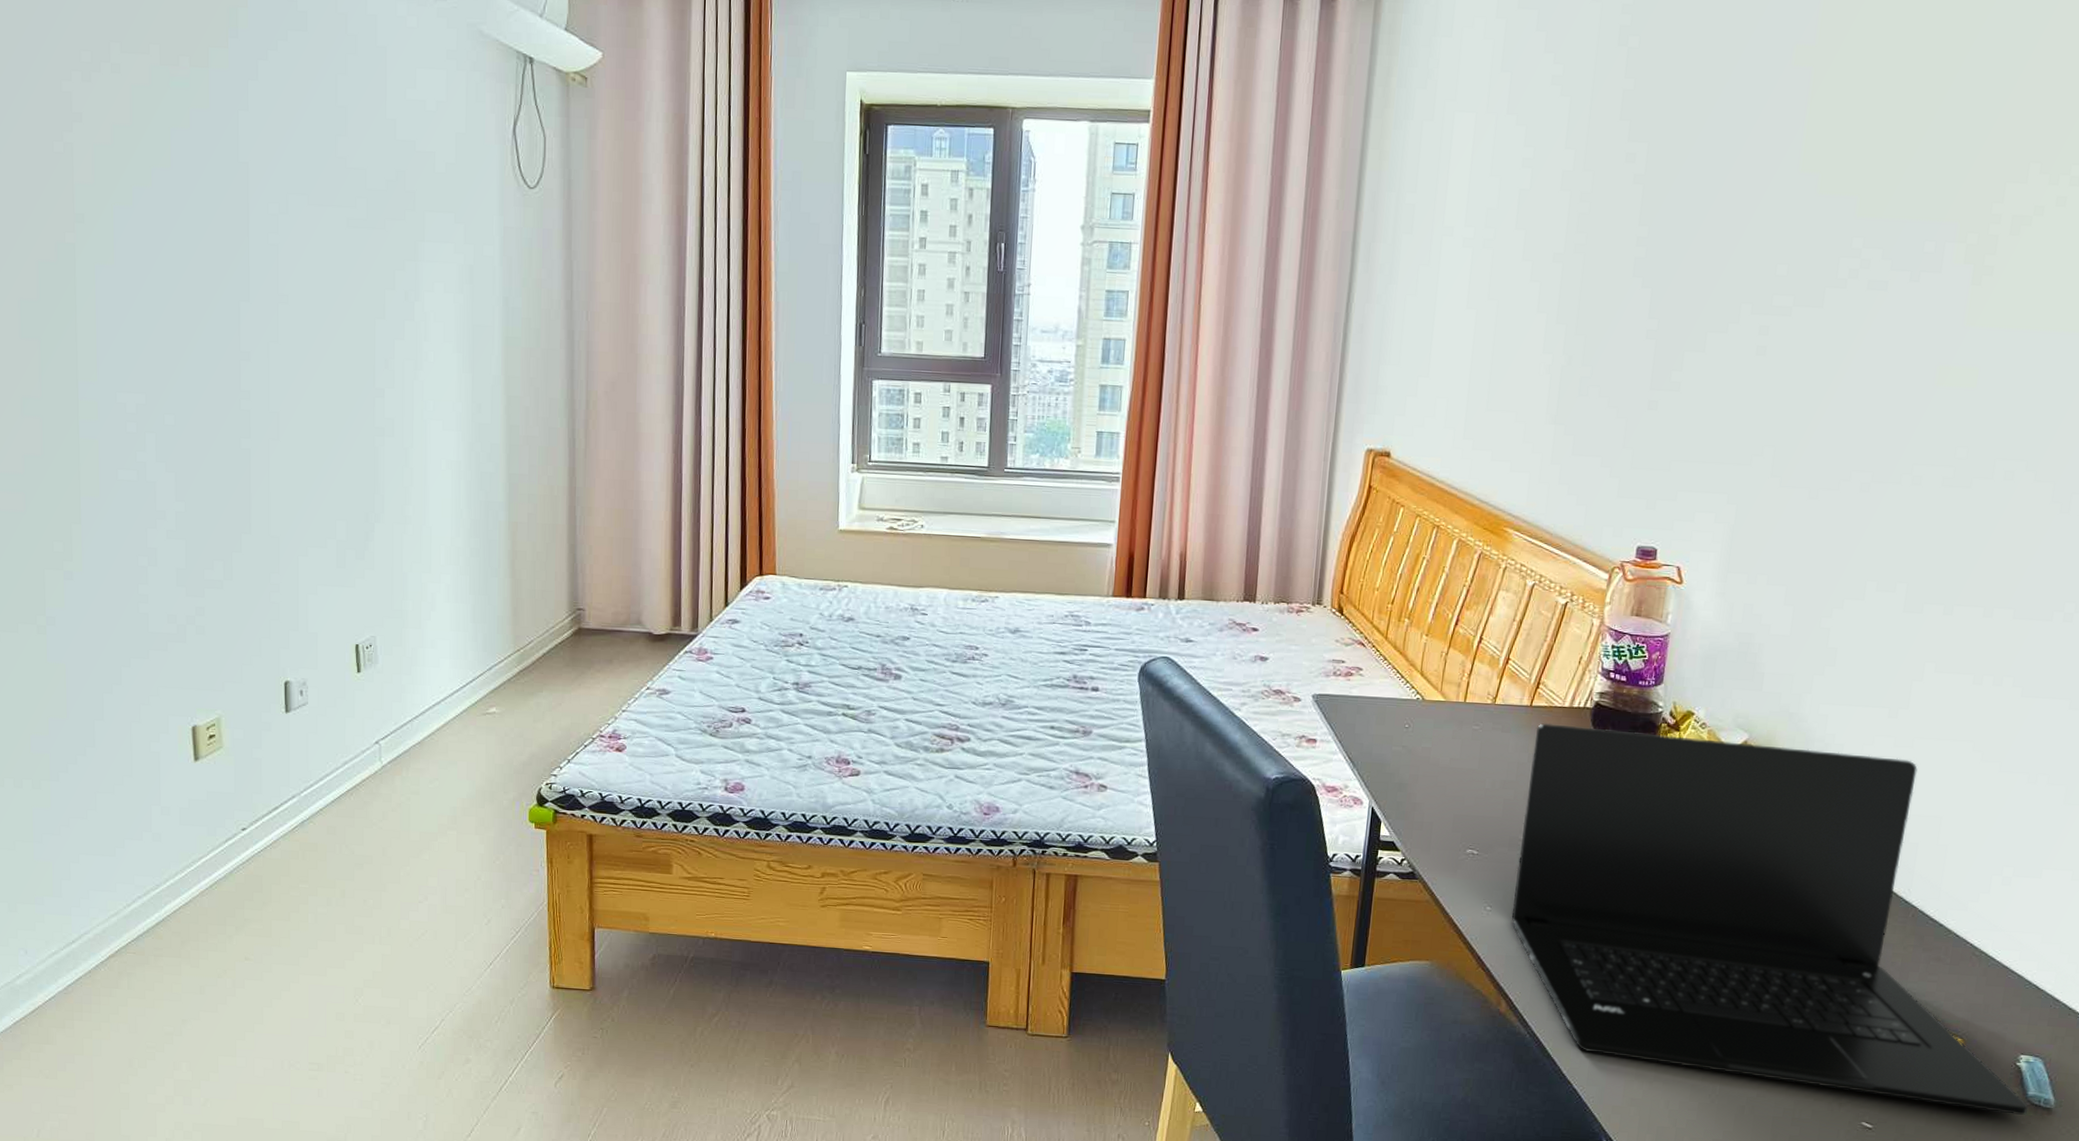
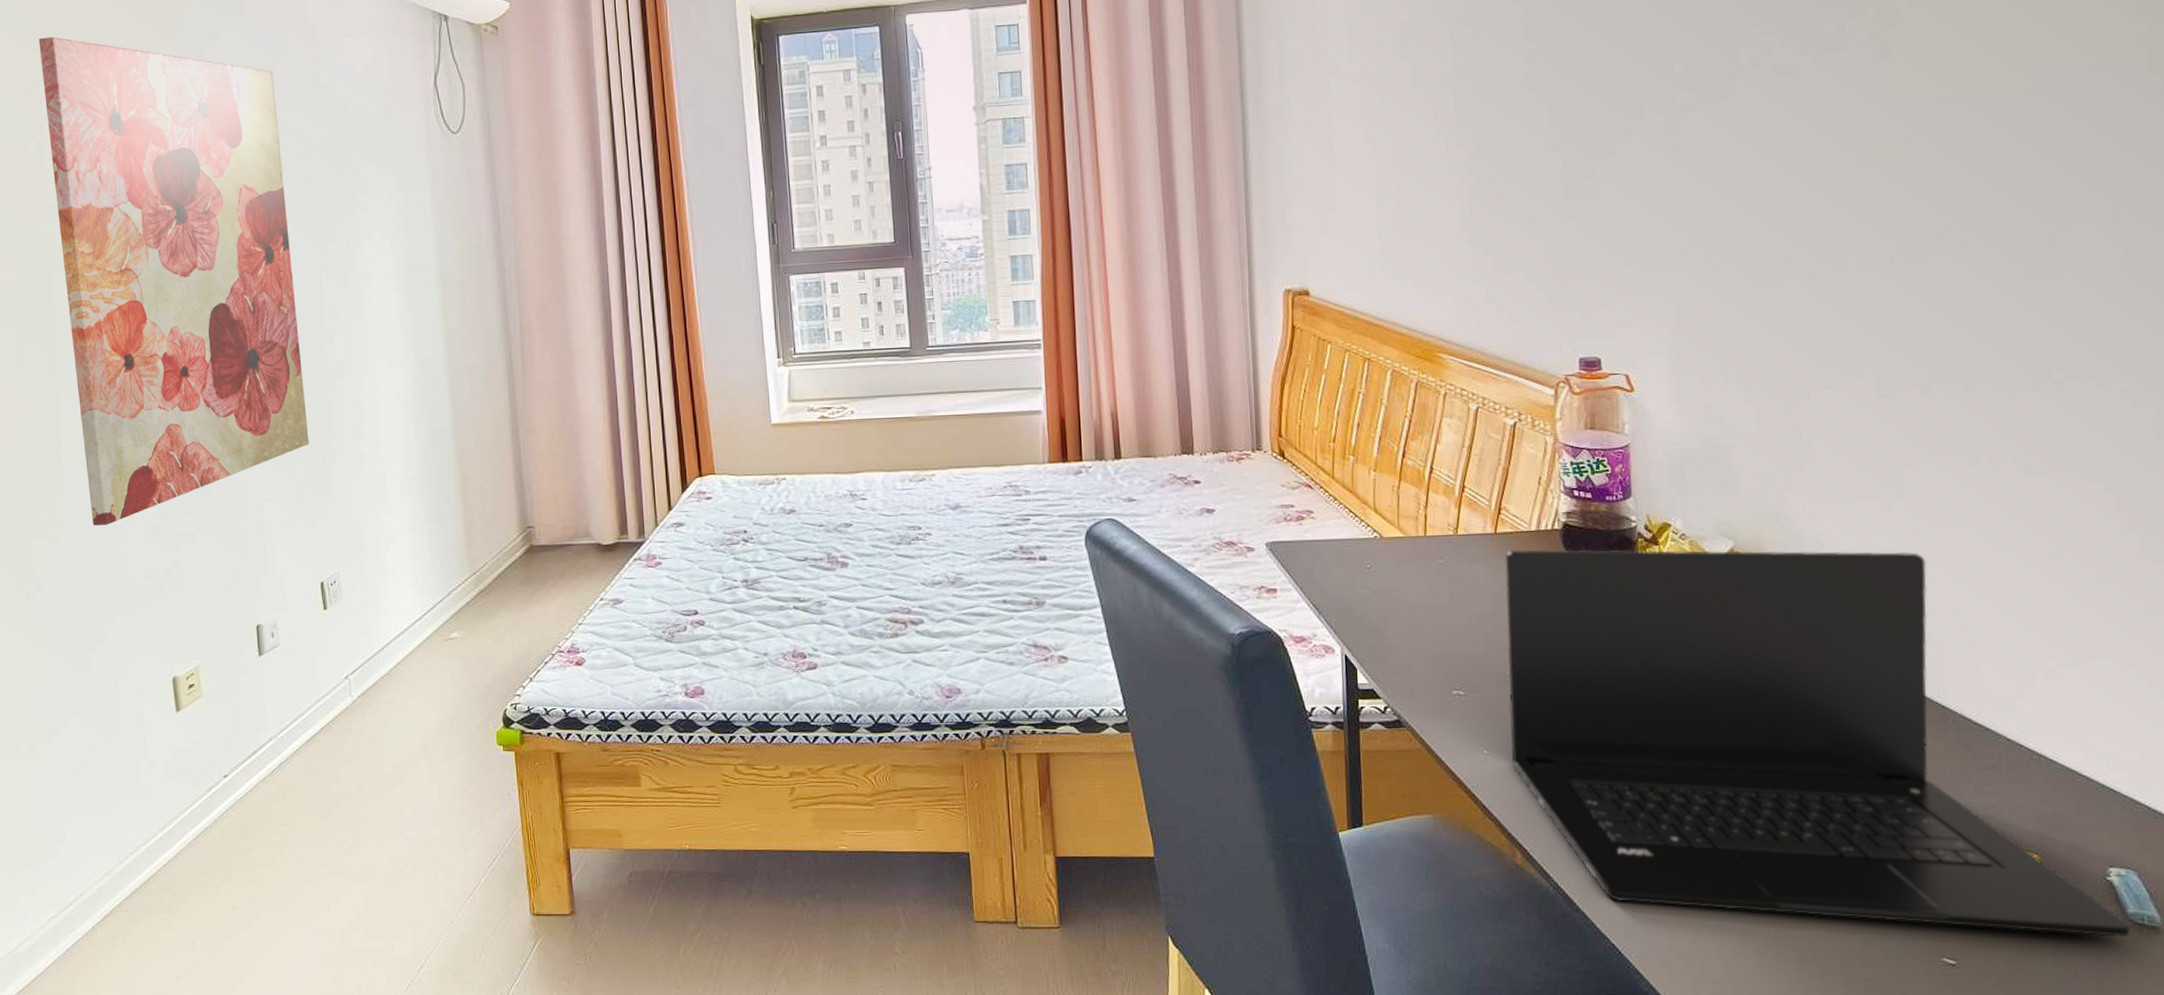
wall art: none [70,25,352,565] -> present [39,36,309,526]

